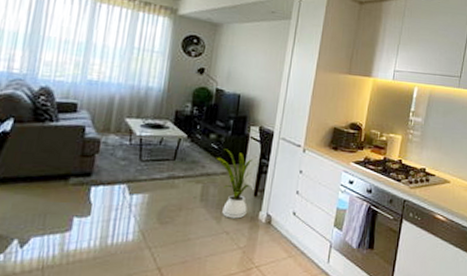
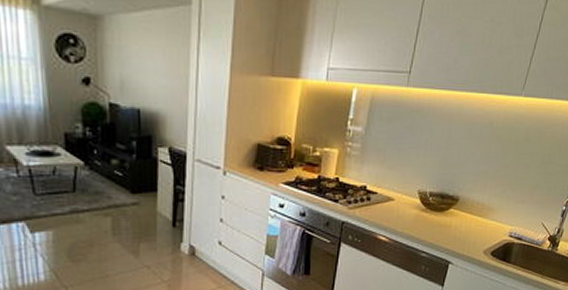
house plant: present [215,149,256,219] -> none [122,176,170,252]

